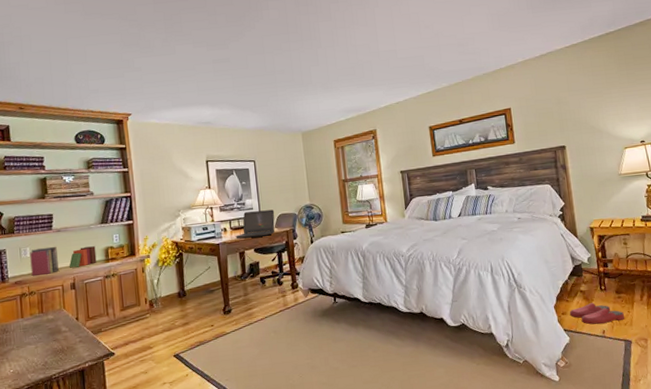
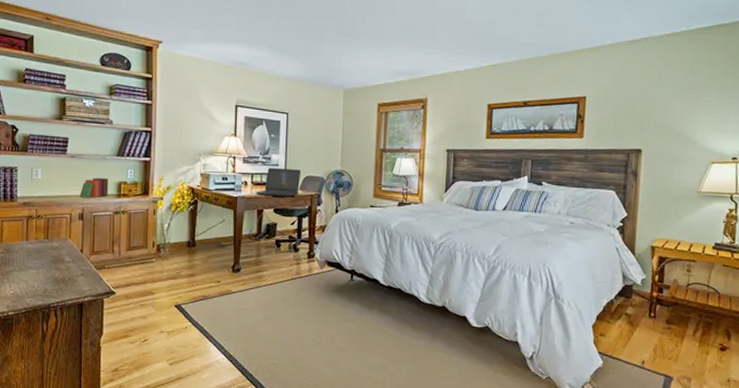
books: present [30,246,59,276] -> none [41,171,69,200]
slippers: present [569,303,625,325] -> none [608,329,671,353]

